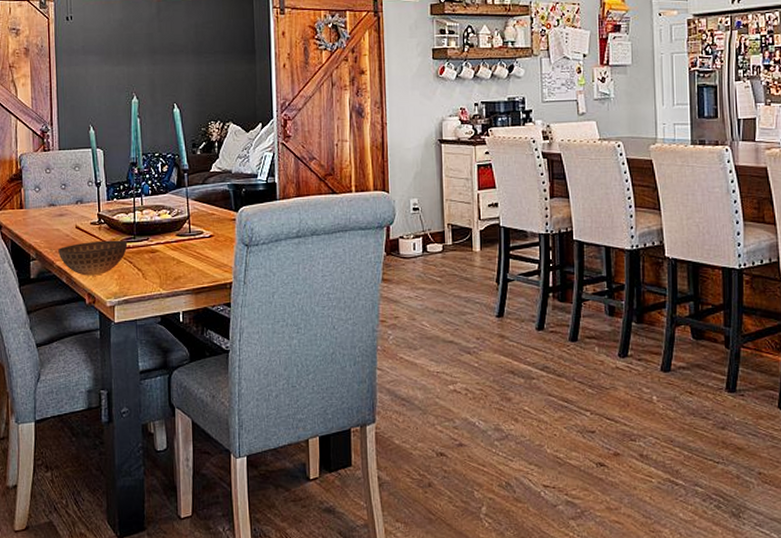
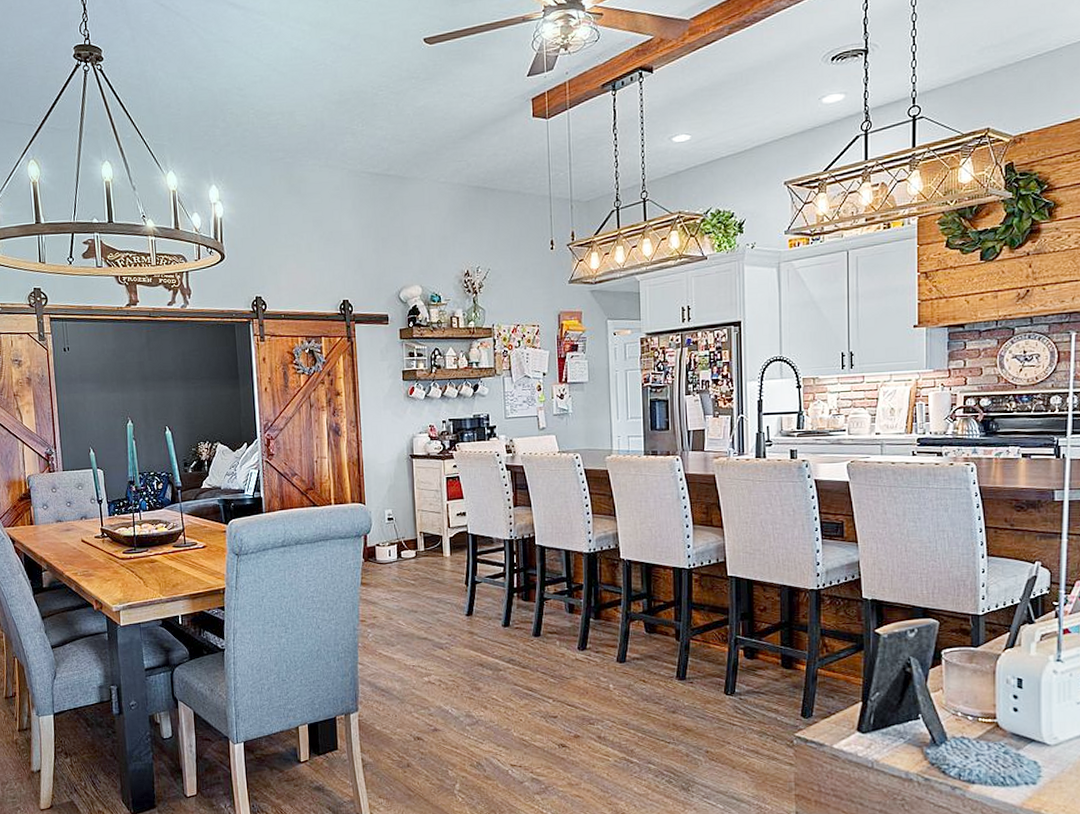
bowl: present [58,240,128,276] -> none [67,551,129,585]

